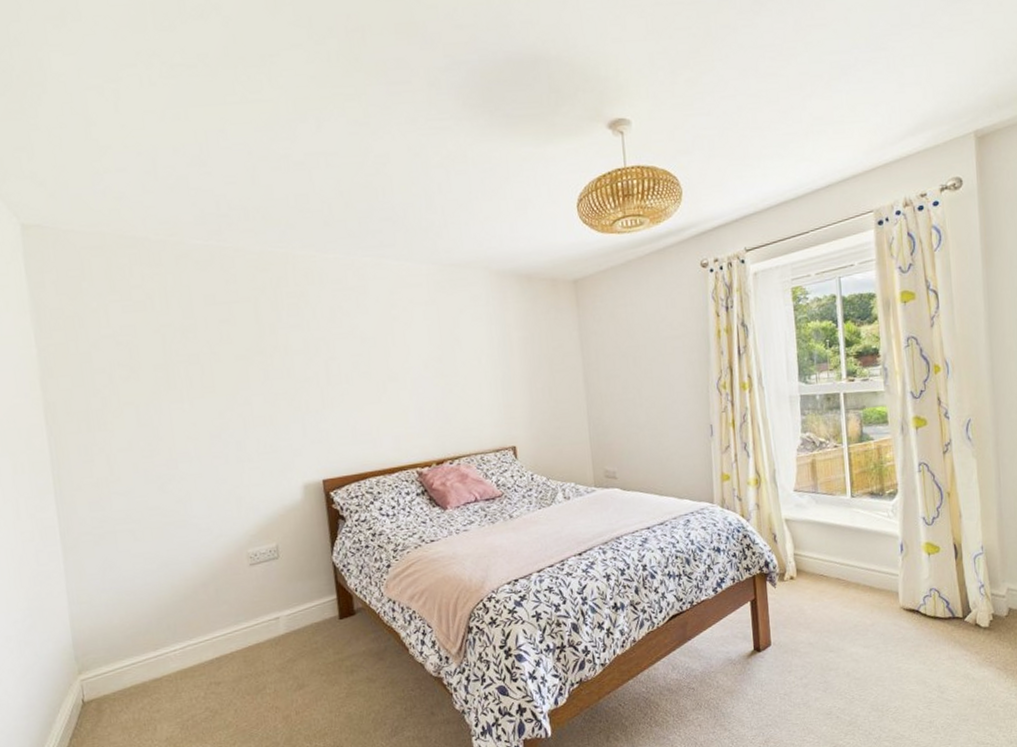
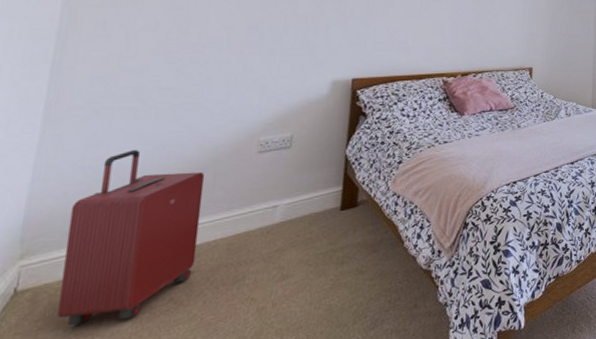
suitcase: none [105,569,219,732] -> present [57,149,205,326]

